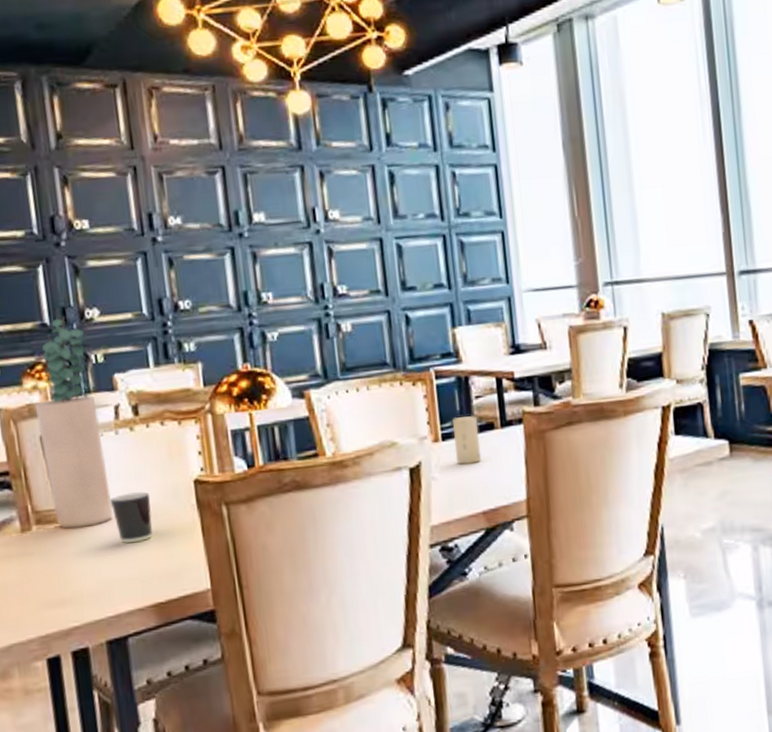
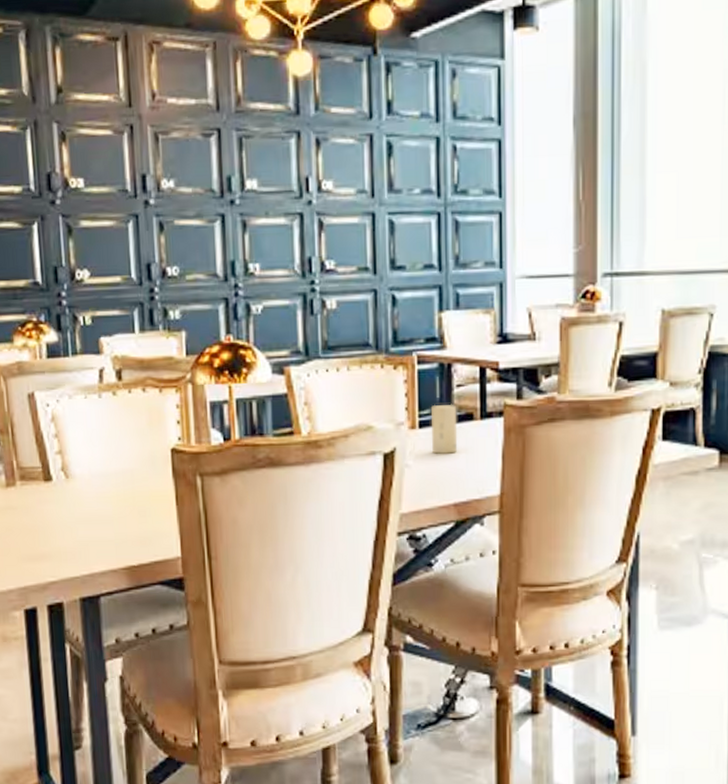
vase: present [34,308,113,529] -> none [24,267,92,488]
mug: present [110,492,153,543] -> none [90,456,129,505]

